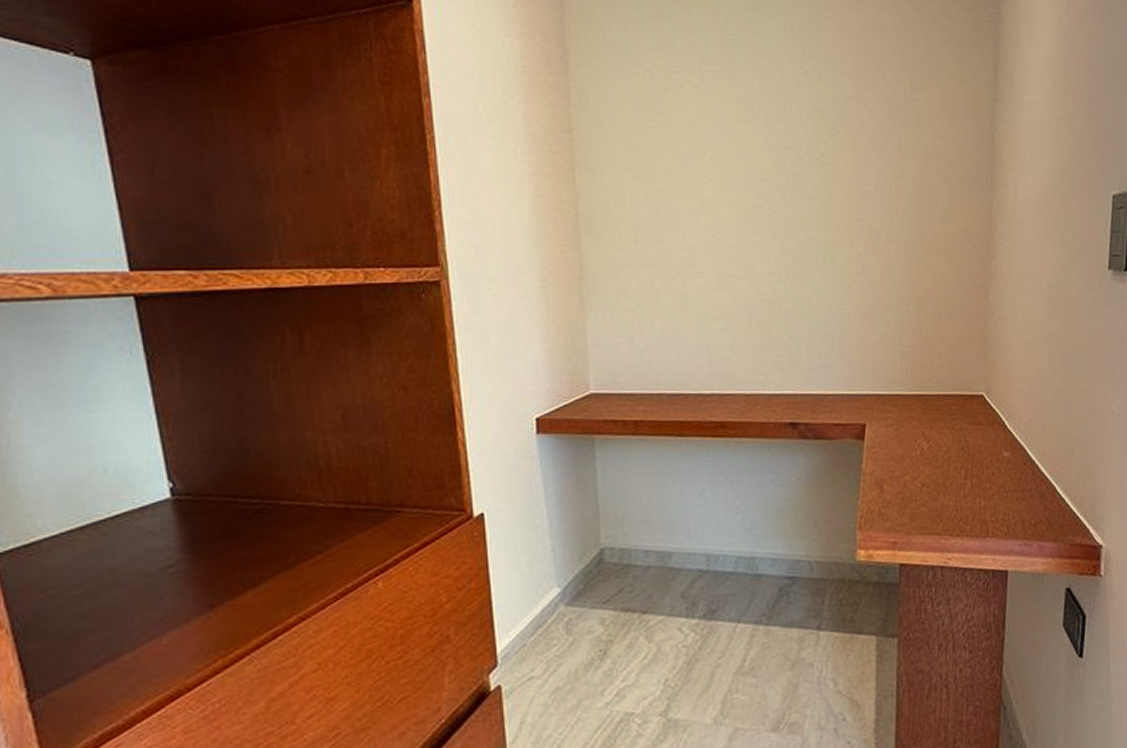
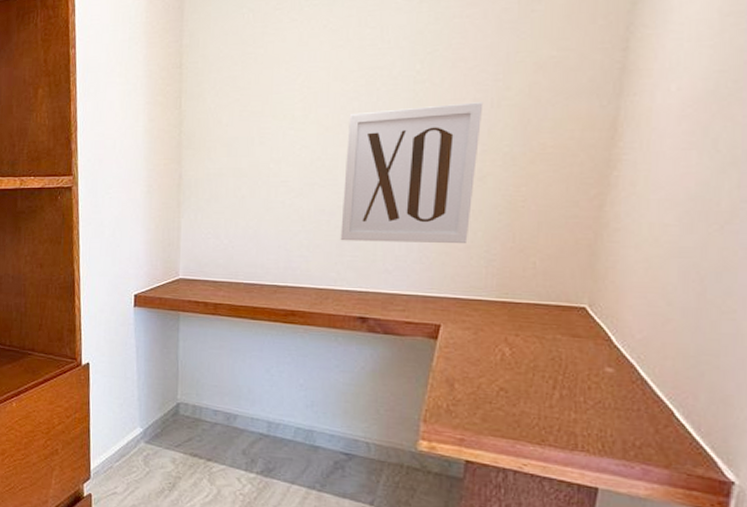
wall art: none [761,189,884,339] -> present [340,102,484,243]

